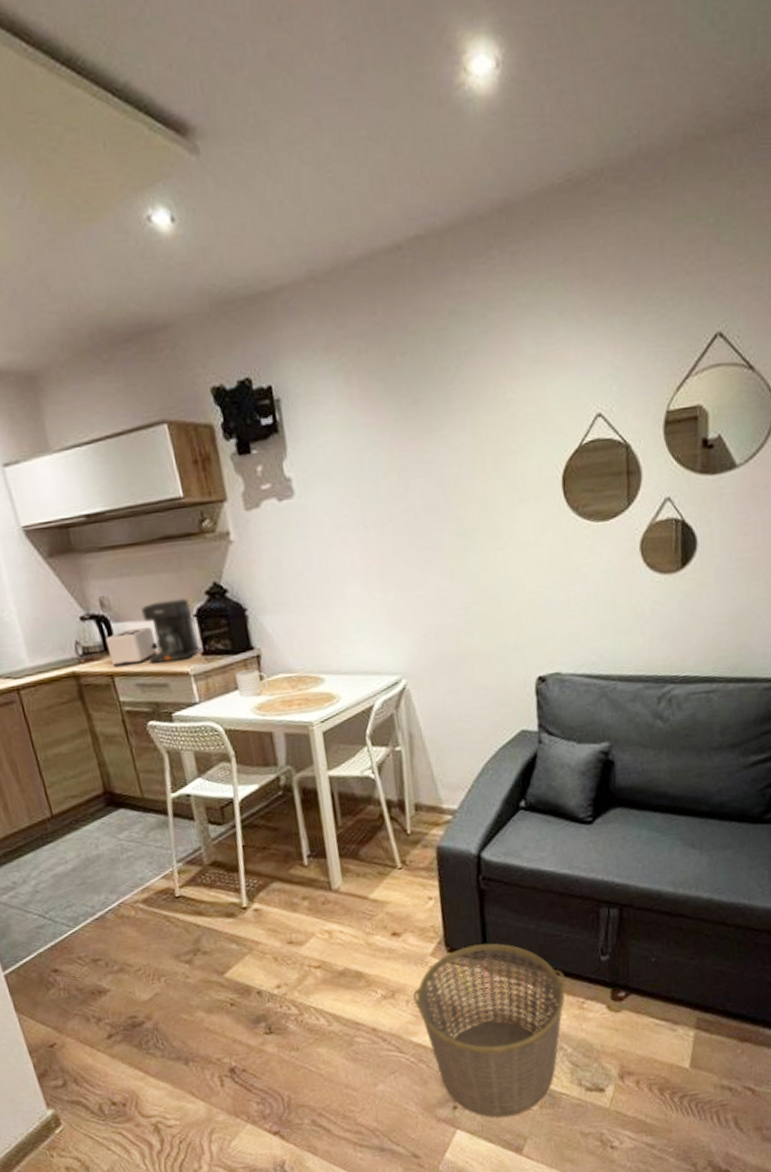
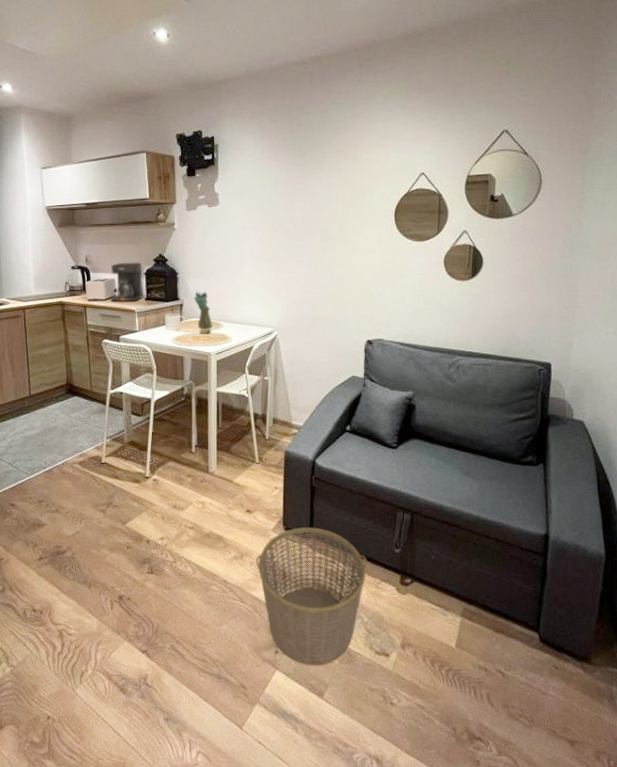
vase: none [275,632,310,696] -> present [194,290,212,334]

